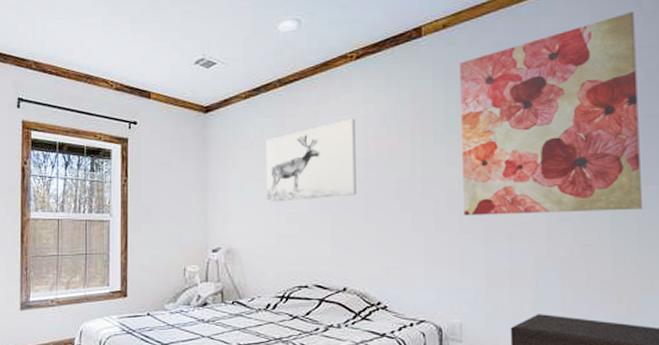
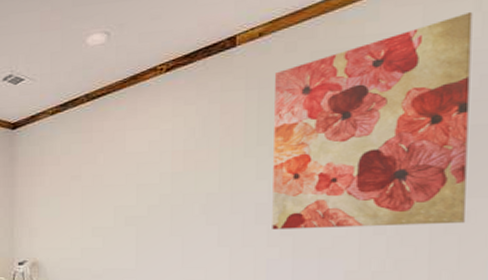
wall art: present [266,119,356,202] -> none [72,133,163,217]

